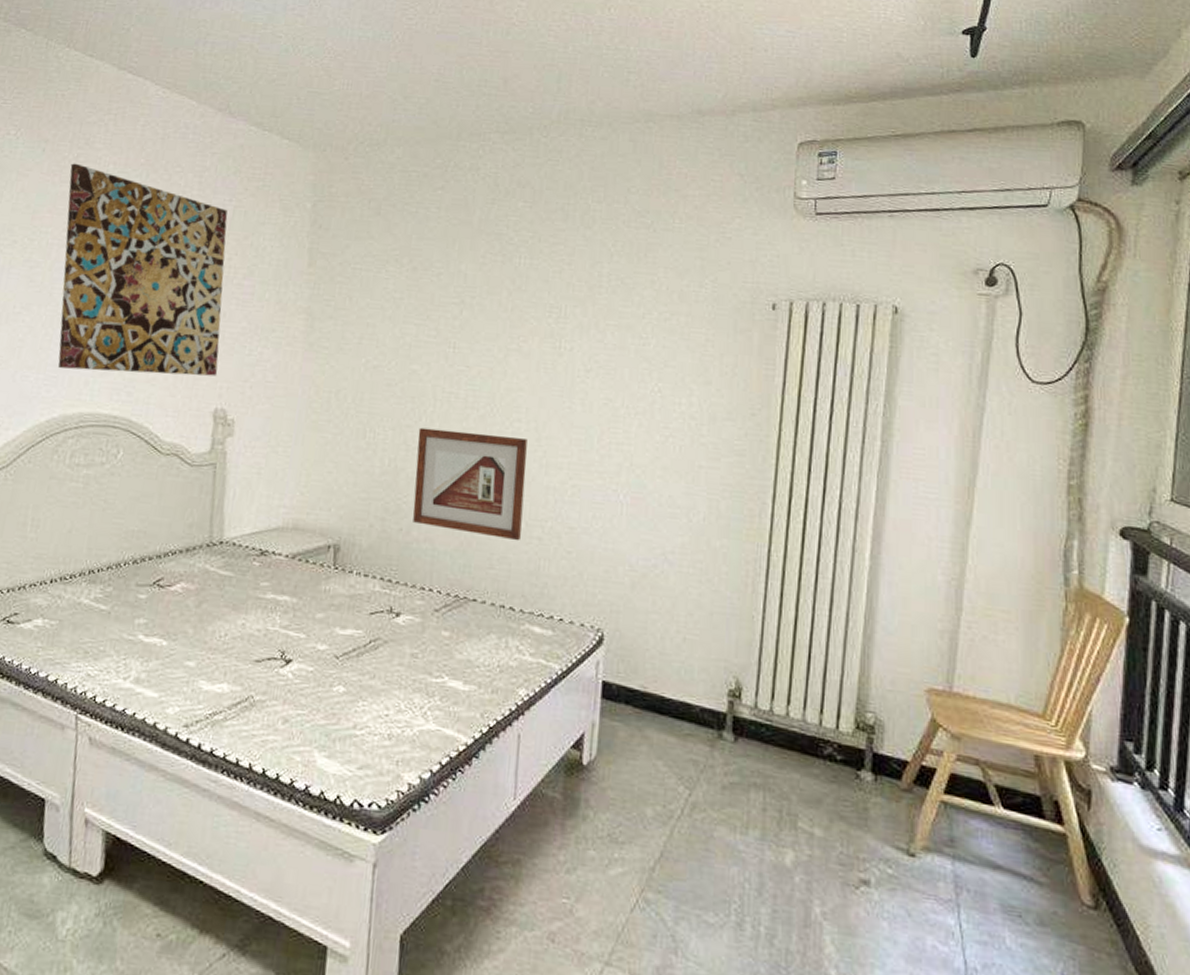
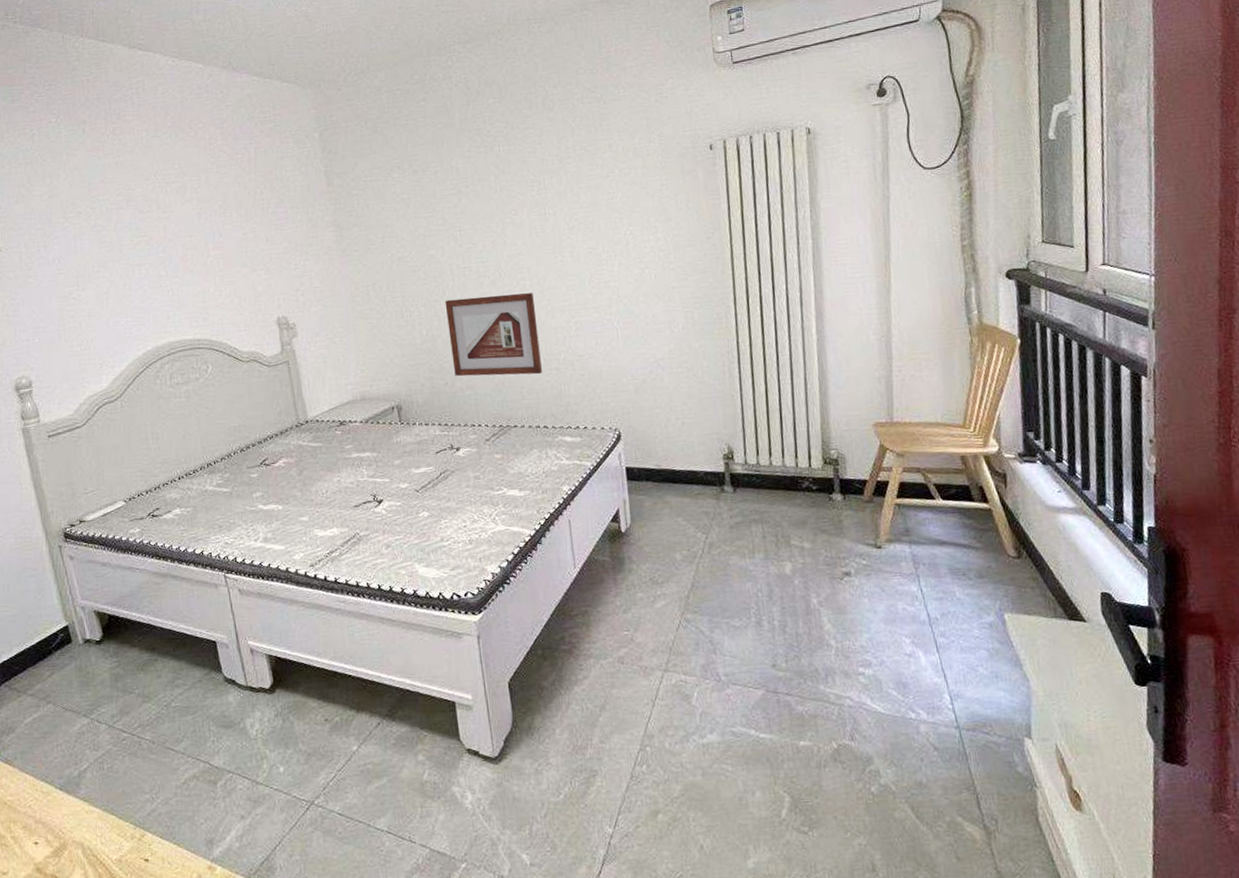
wall art: present [58,163,228,376] -> none [109,136,273,309]

